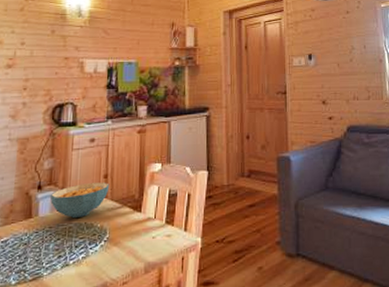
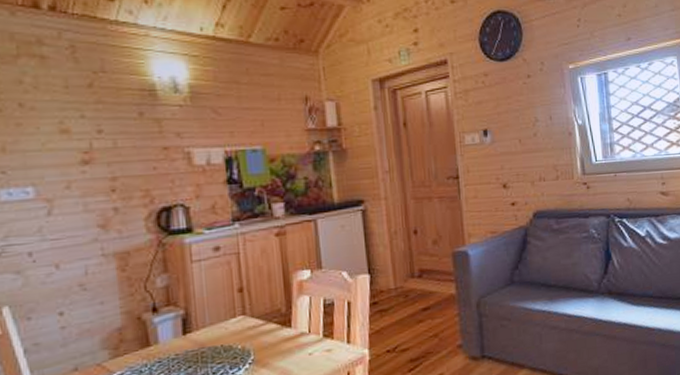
cereal bowl: present [50,182,110,218] -> none [171,297,247,341]

